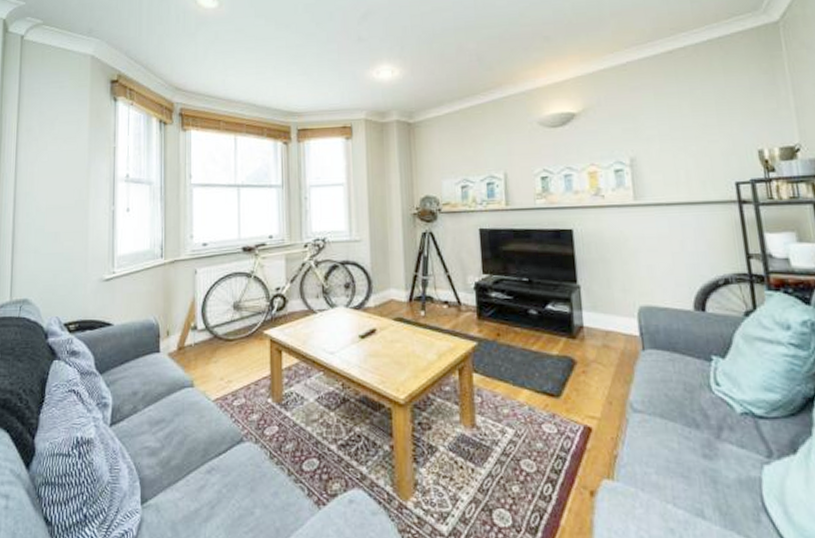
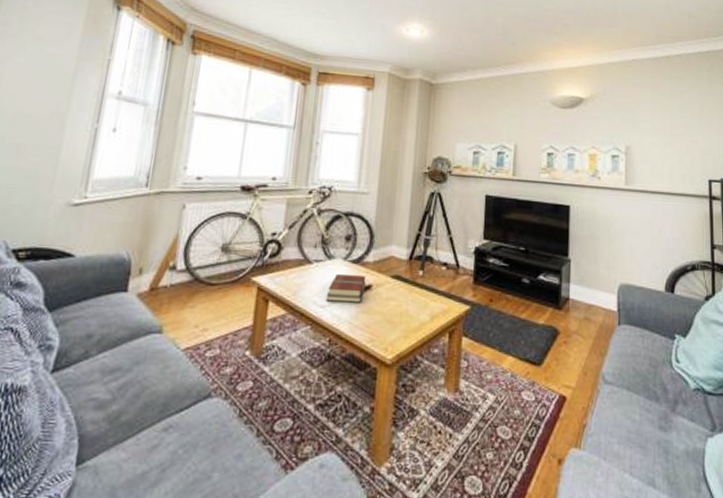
books: none [334,321,370,348] -> present [326,274,366,303]

